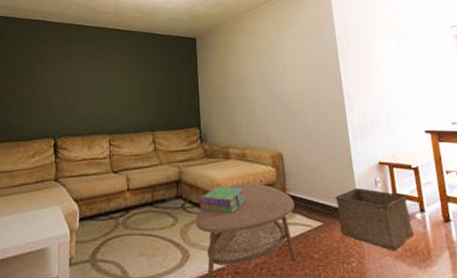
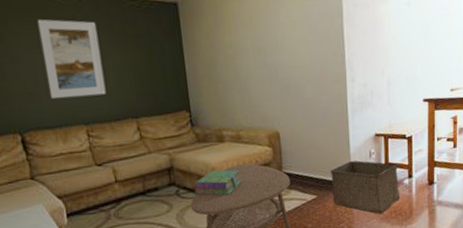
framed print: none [84,47,130,111] -> present [37,19,107,99]

